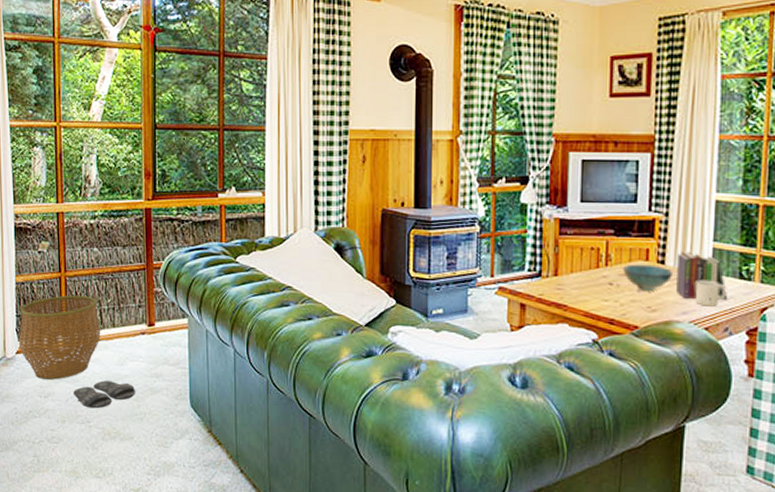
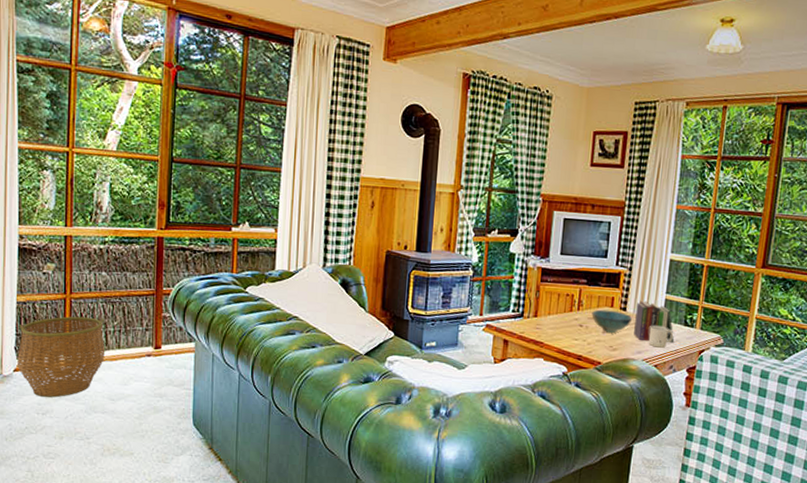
slippers: present [74,381,135,408] -> none [74,399,138,425]

